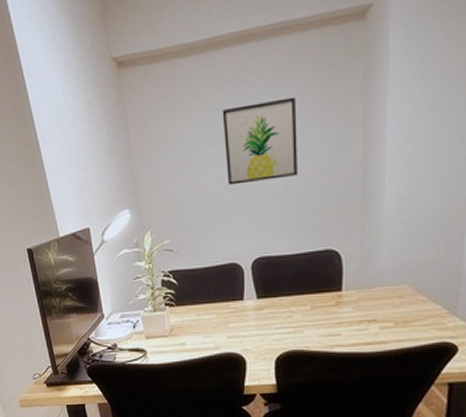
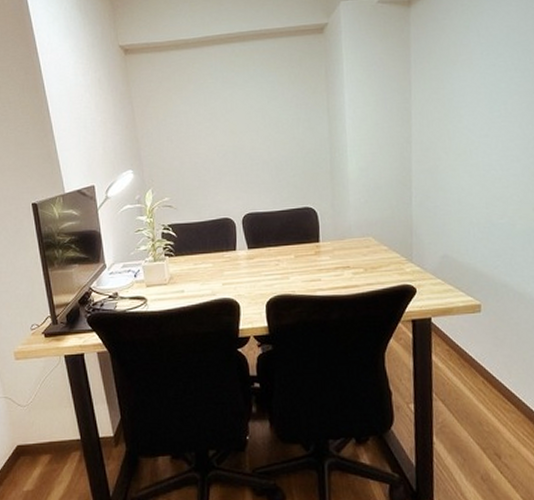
wall art: present [222,96,298,185] -> none [214,85,278,153]

